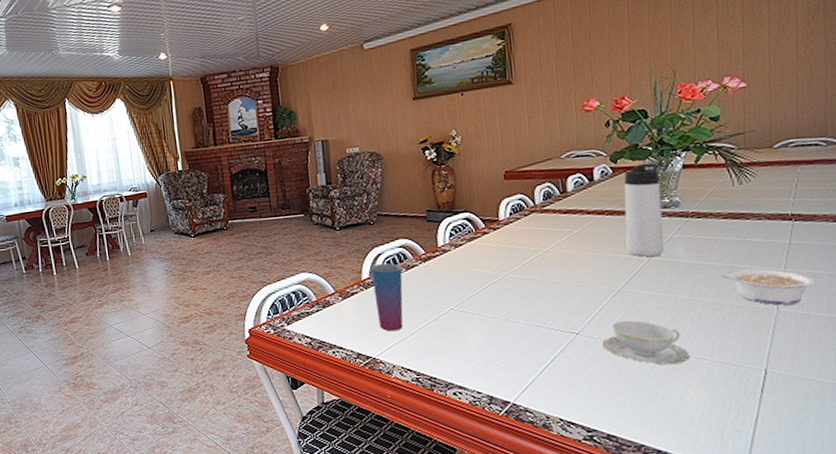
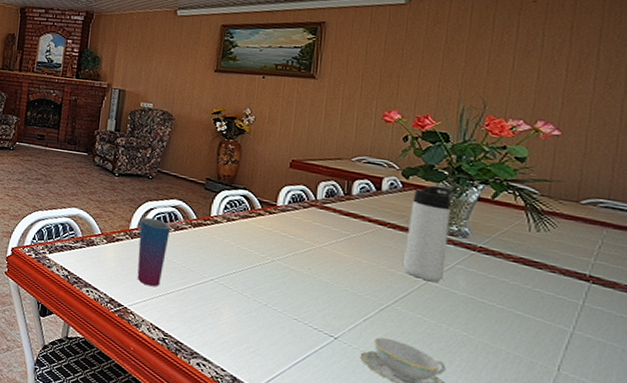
legume: present [721,268,814,305] -> none [501,317,605,370]

